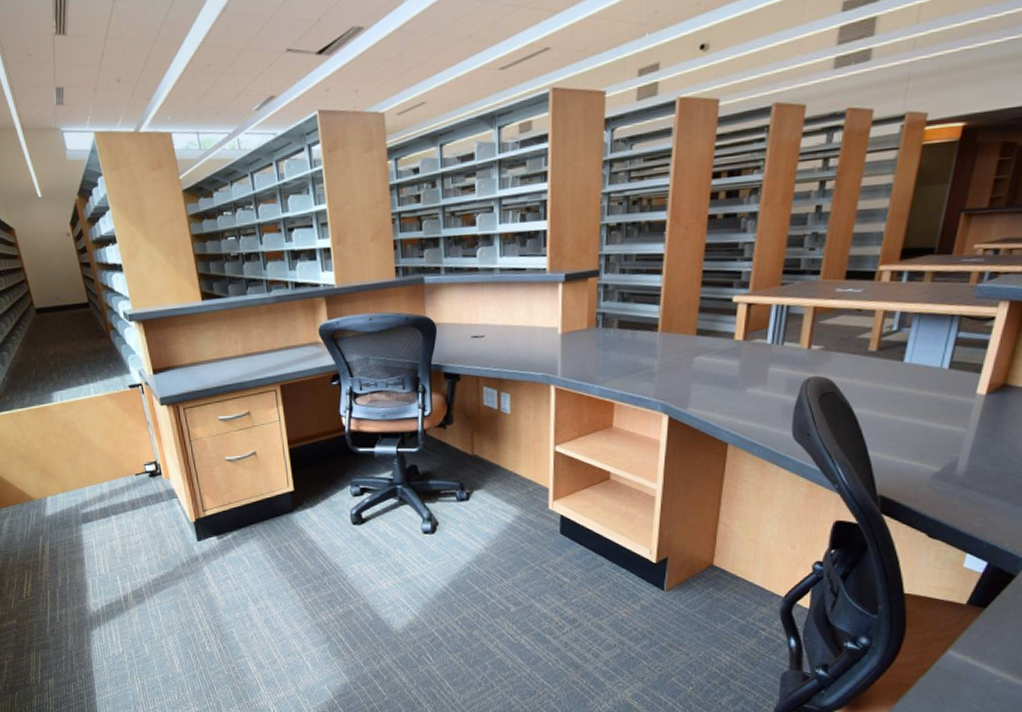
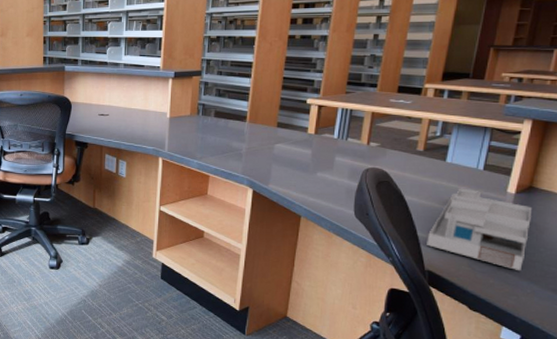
desk organizer: none [879,393,1006,486] -> present [427,188,533,270]

